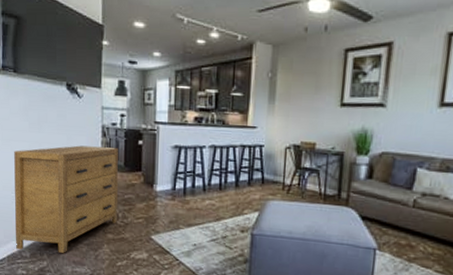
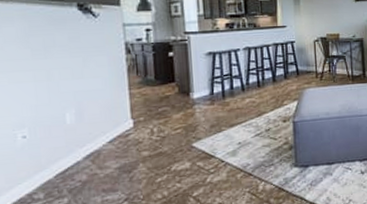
dresser: present [14,145,118,253] -> none [13,63,152,194]

